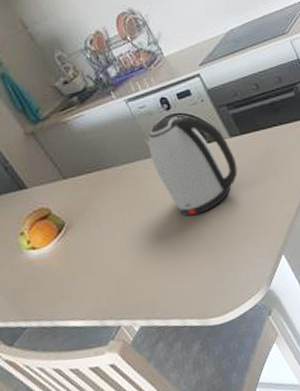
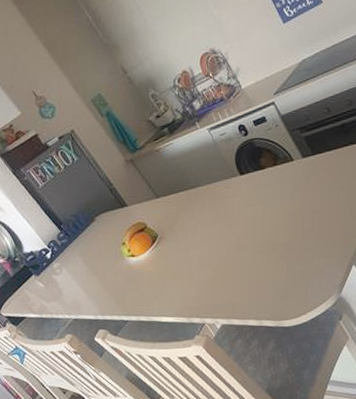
kettle: present [144,116,238,216] -> none [224,140,310,229]

